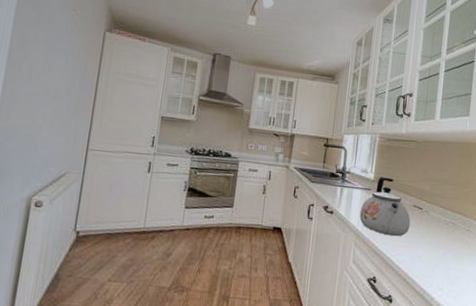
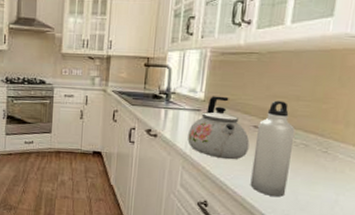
water bottle: none [411,183,445,272] -> present [250,100,295,198]

